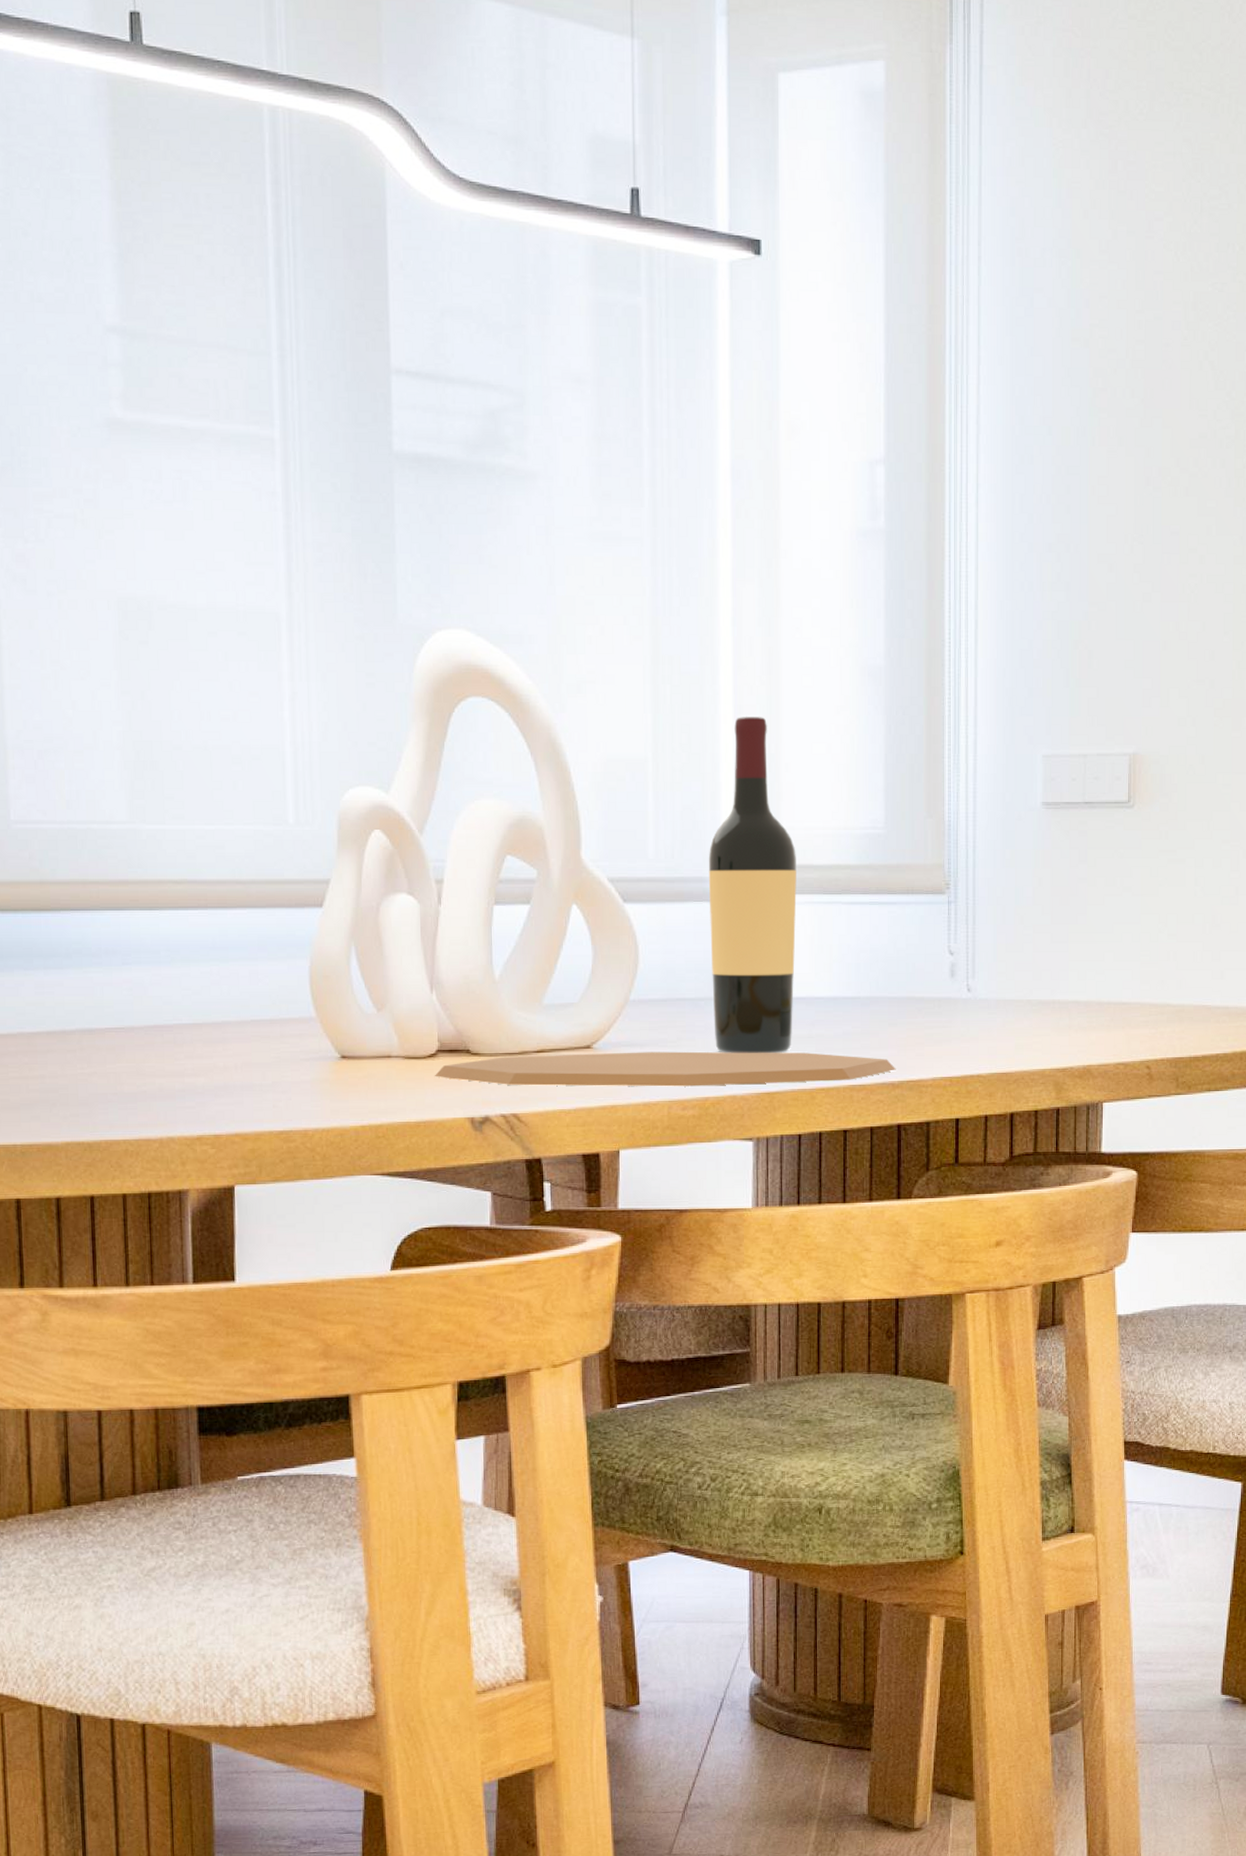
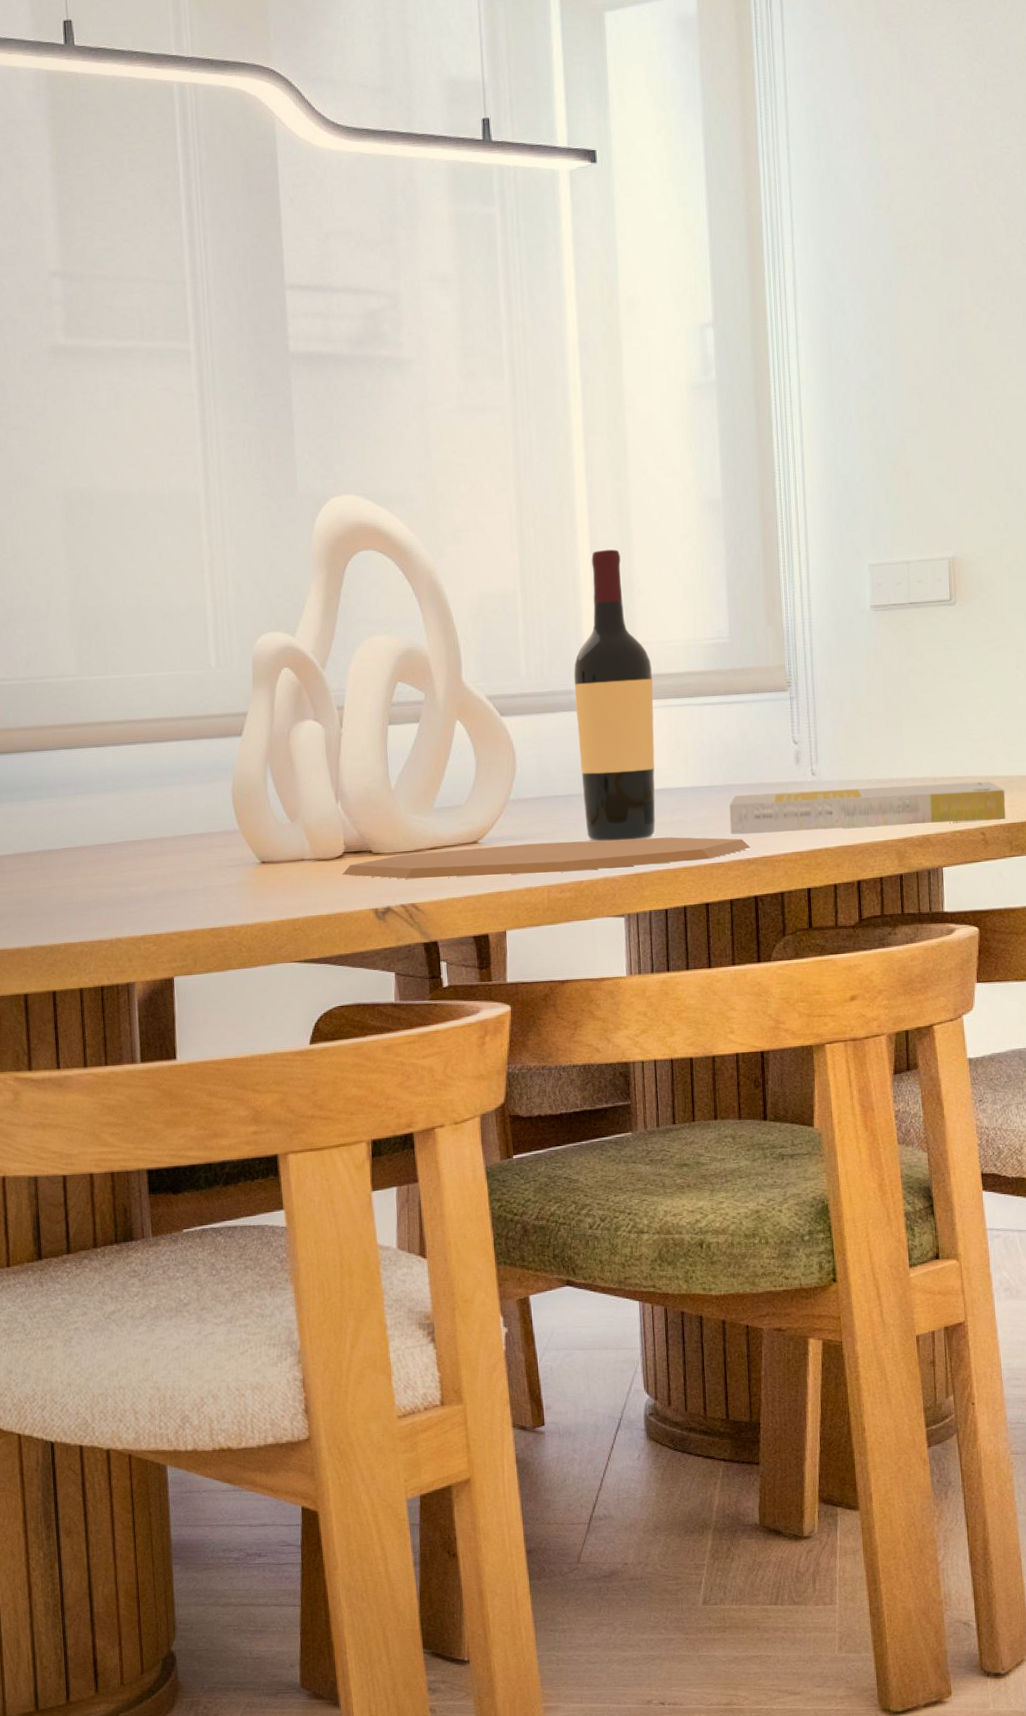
book: none [874,1009,1174,1054] -> present [729,781,1006,834]

